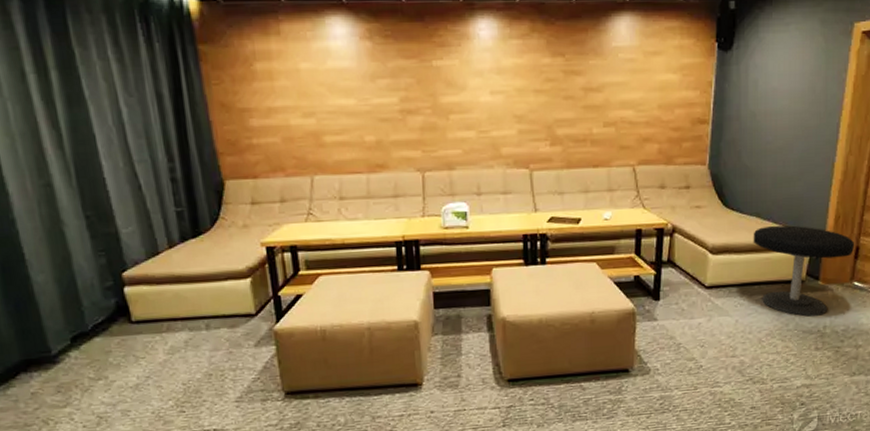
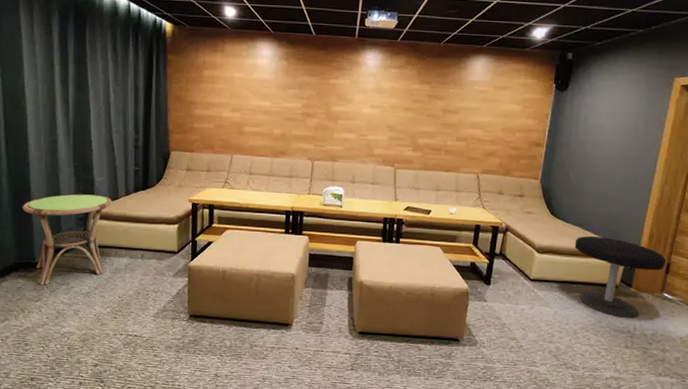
side table: none [16,252,157,385] -> present [22,194,112,285]

